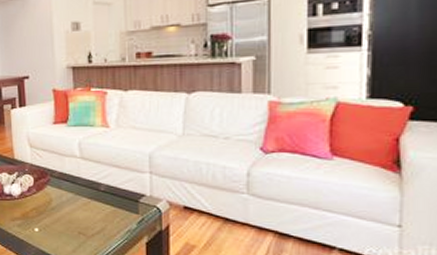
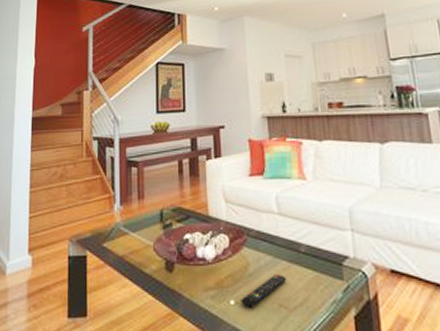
remote control: none [44,207,87,234] -> present [241,273,287,308]

